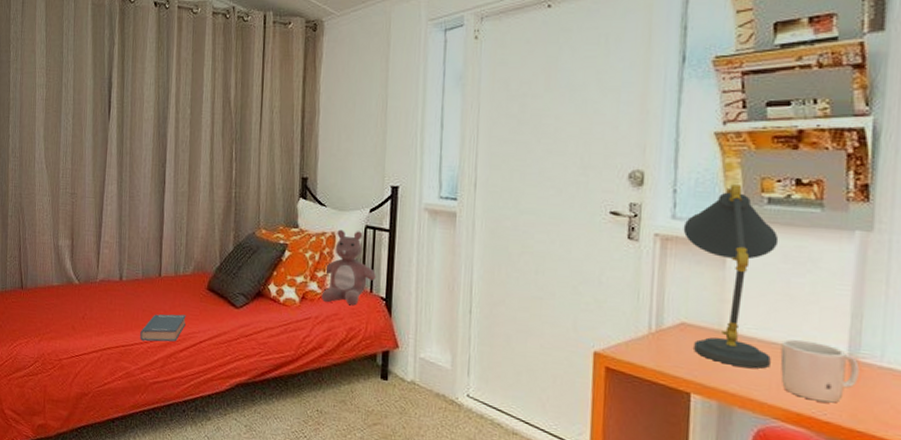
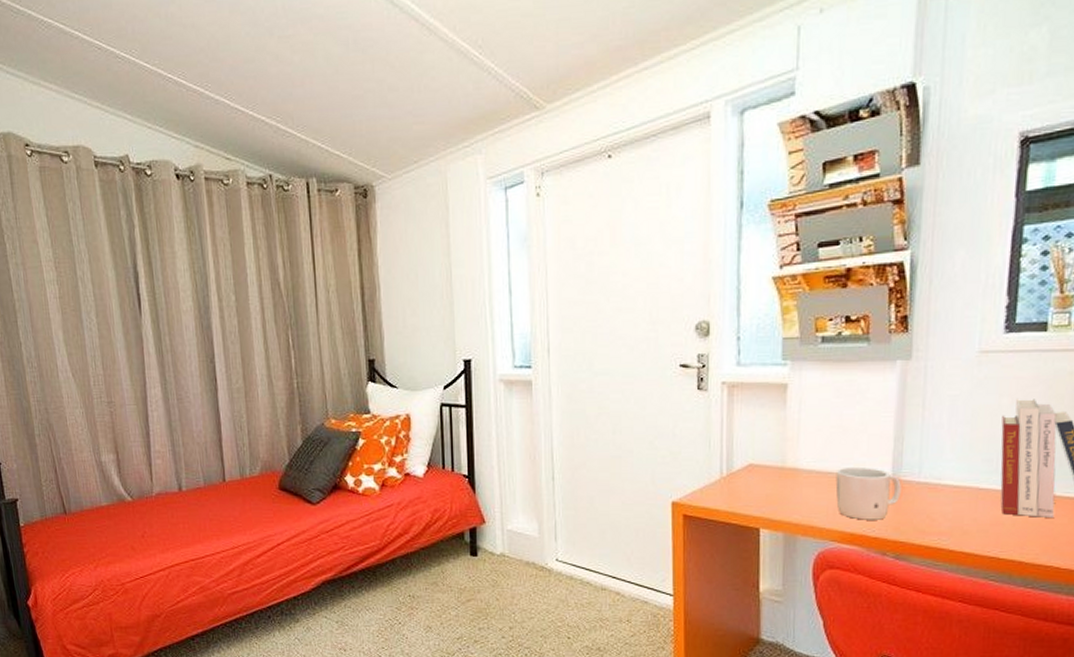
hardback book: present [140,314,186,342] -> none [210,519,260,552]
stuffed animal: present [321,229,377,306] -> none [402,410,457,488]
desk lamp: present [683,184,779,369] -> none [747,327,832,499]

